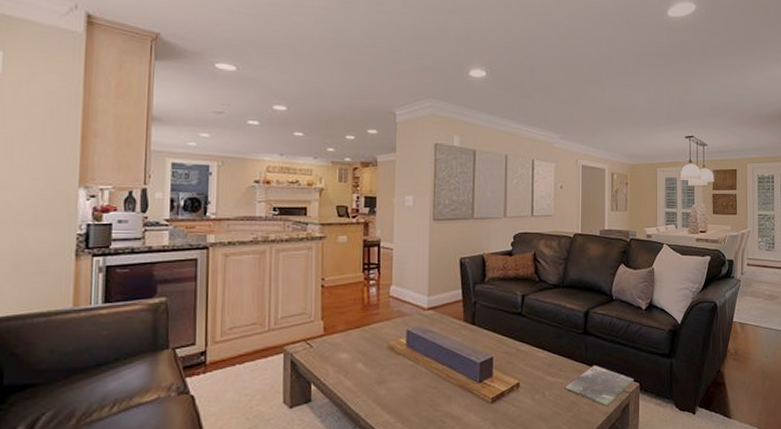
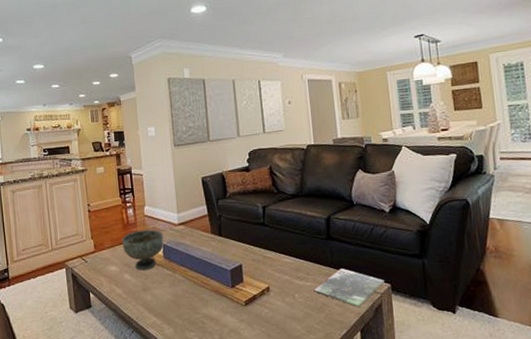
decorative bowl: none [358,313,409,360] -> present [121,229,164,271]

